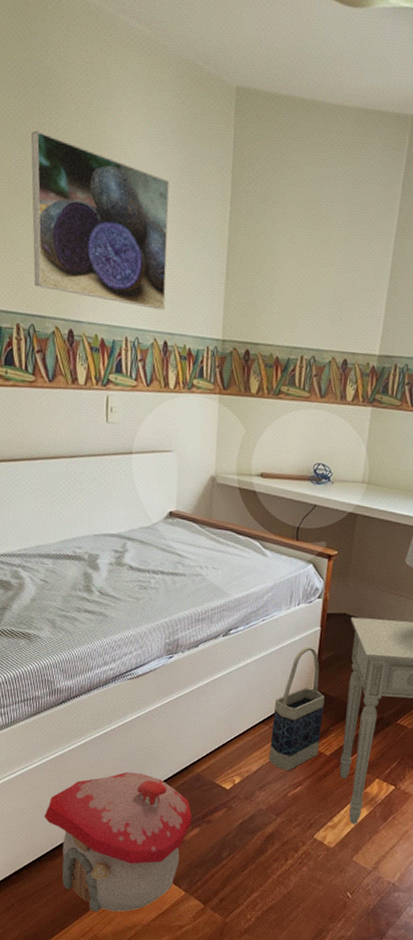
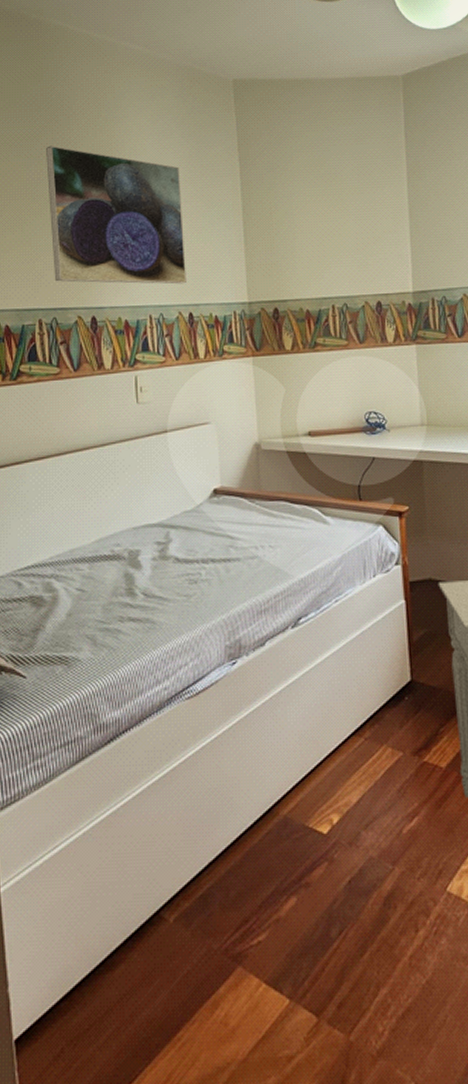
toy house: present [44,771,192,912] -> none [96,825,286,1048]
bag: present [268,646,325,770] -> none [367,626,431,796]

